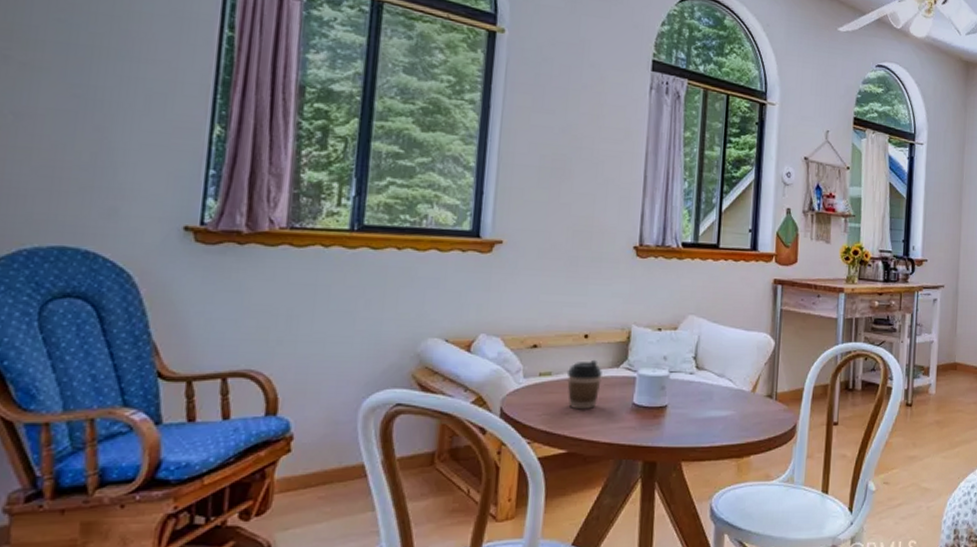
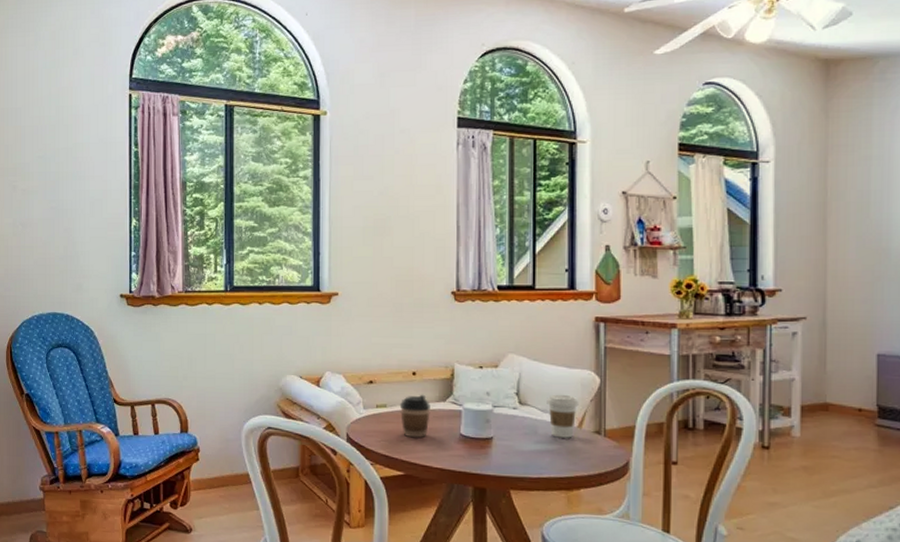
coffee cup: none [723,357,754,403] -> present [547,394,579,438]

